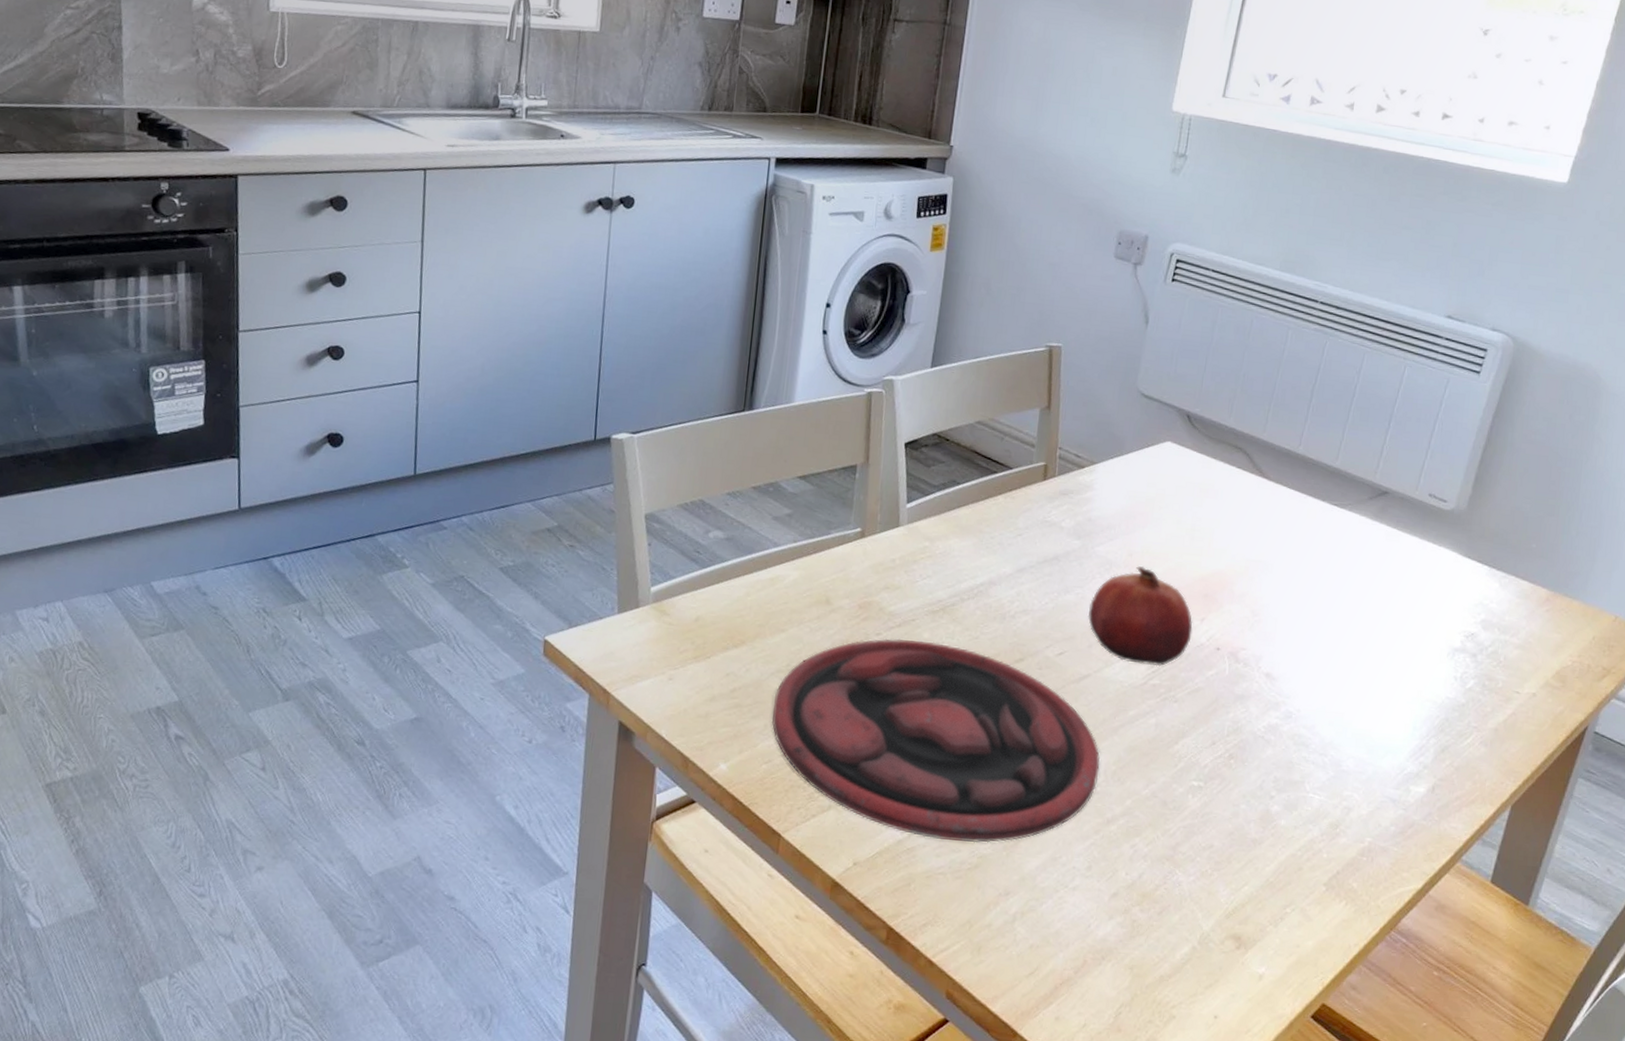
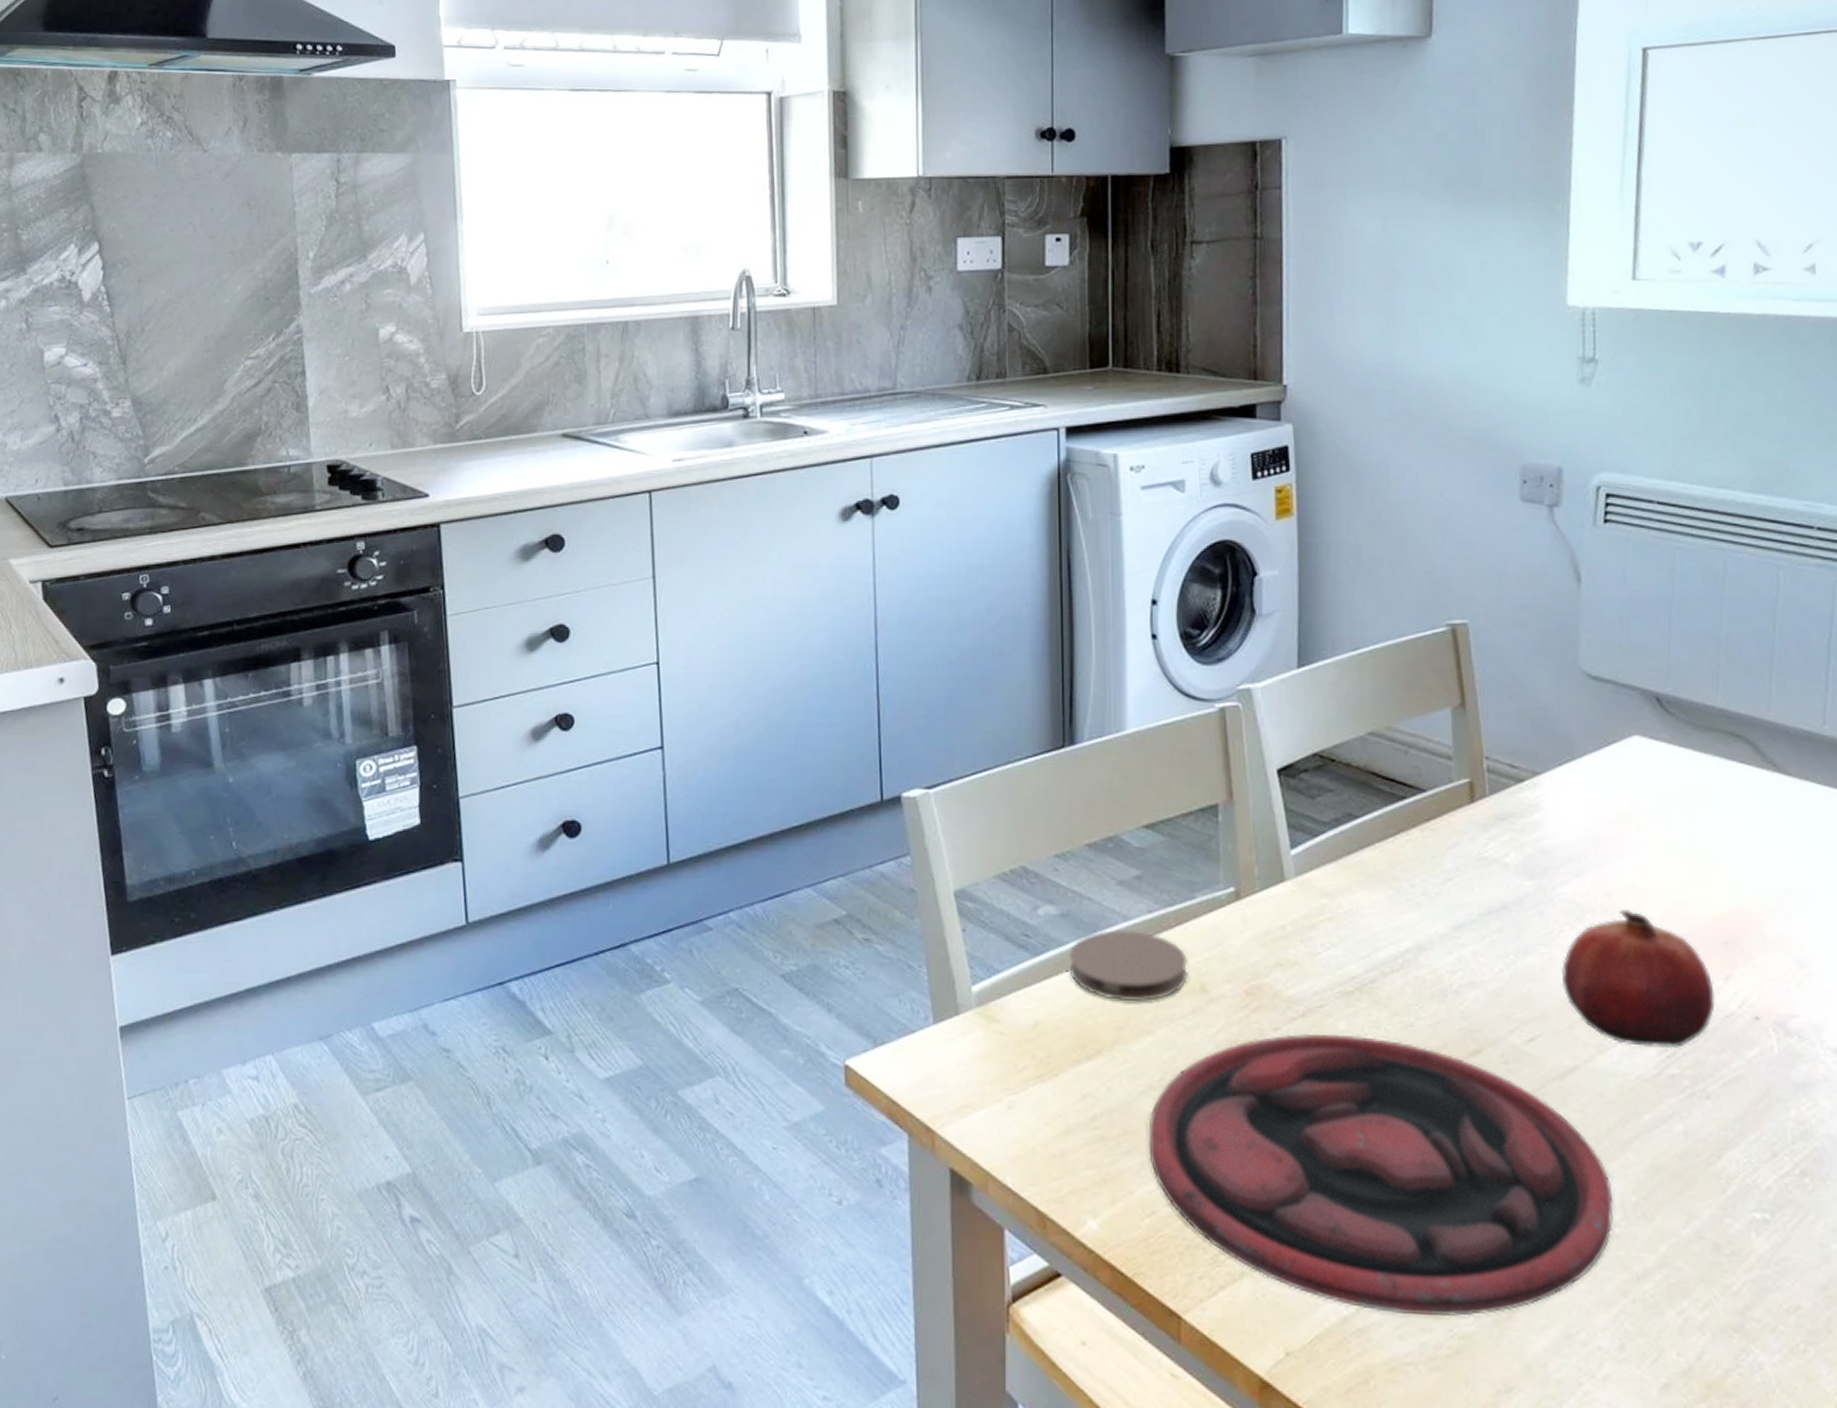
coaster: none [727,553,819,608] -> present [1069,930,1188,1003]

